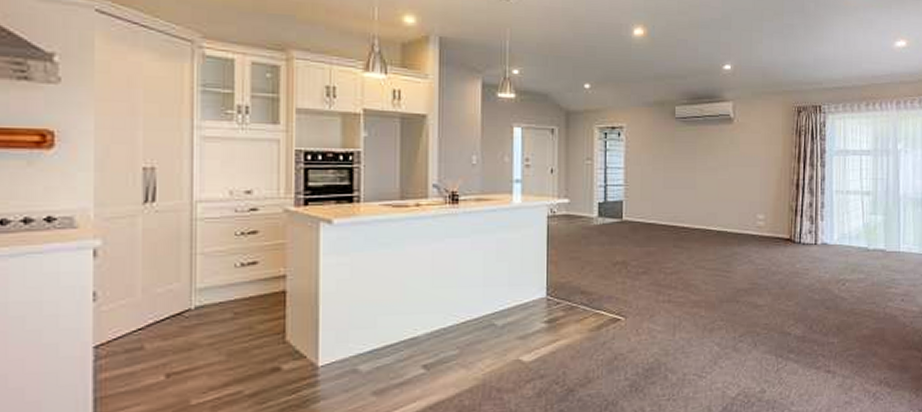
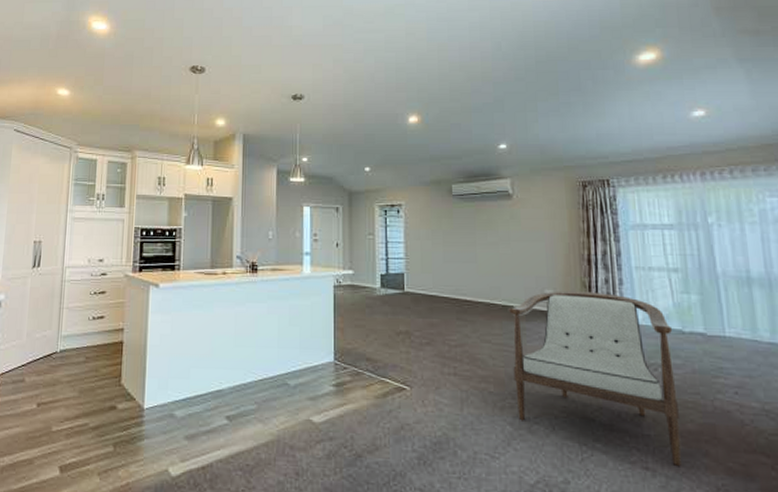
armchair: none [722,215,860,366] -> present [508,291,682,466]

